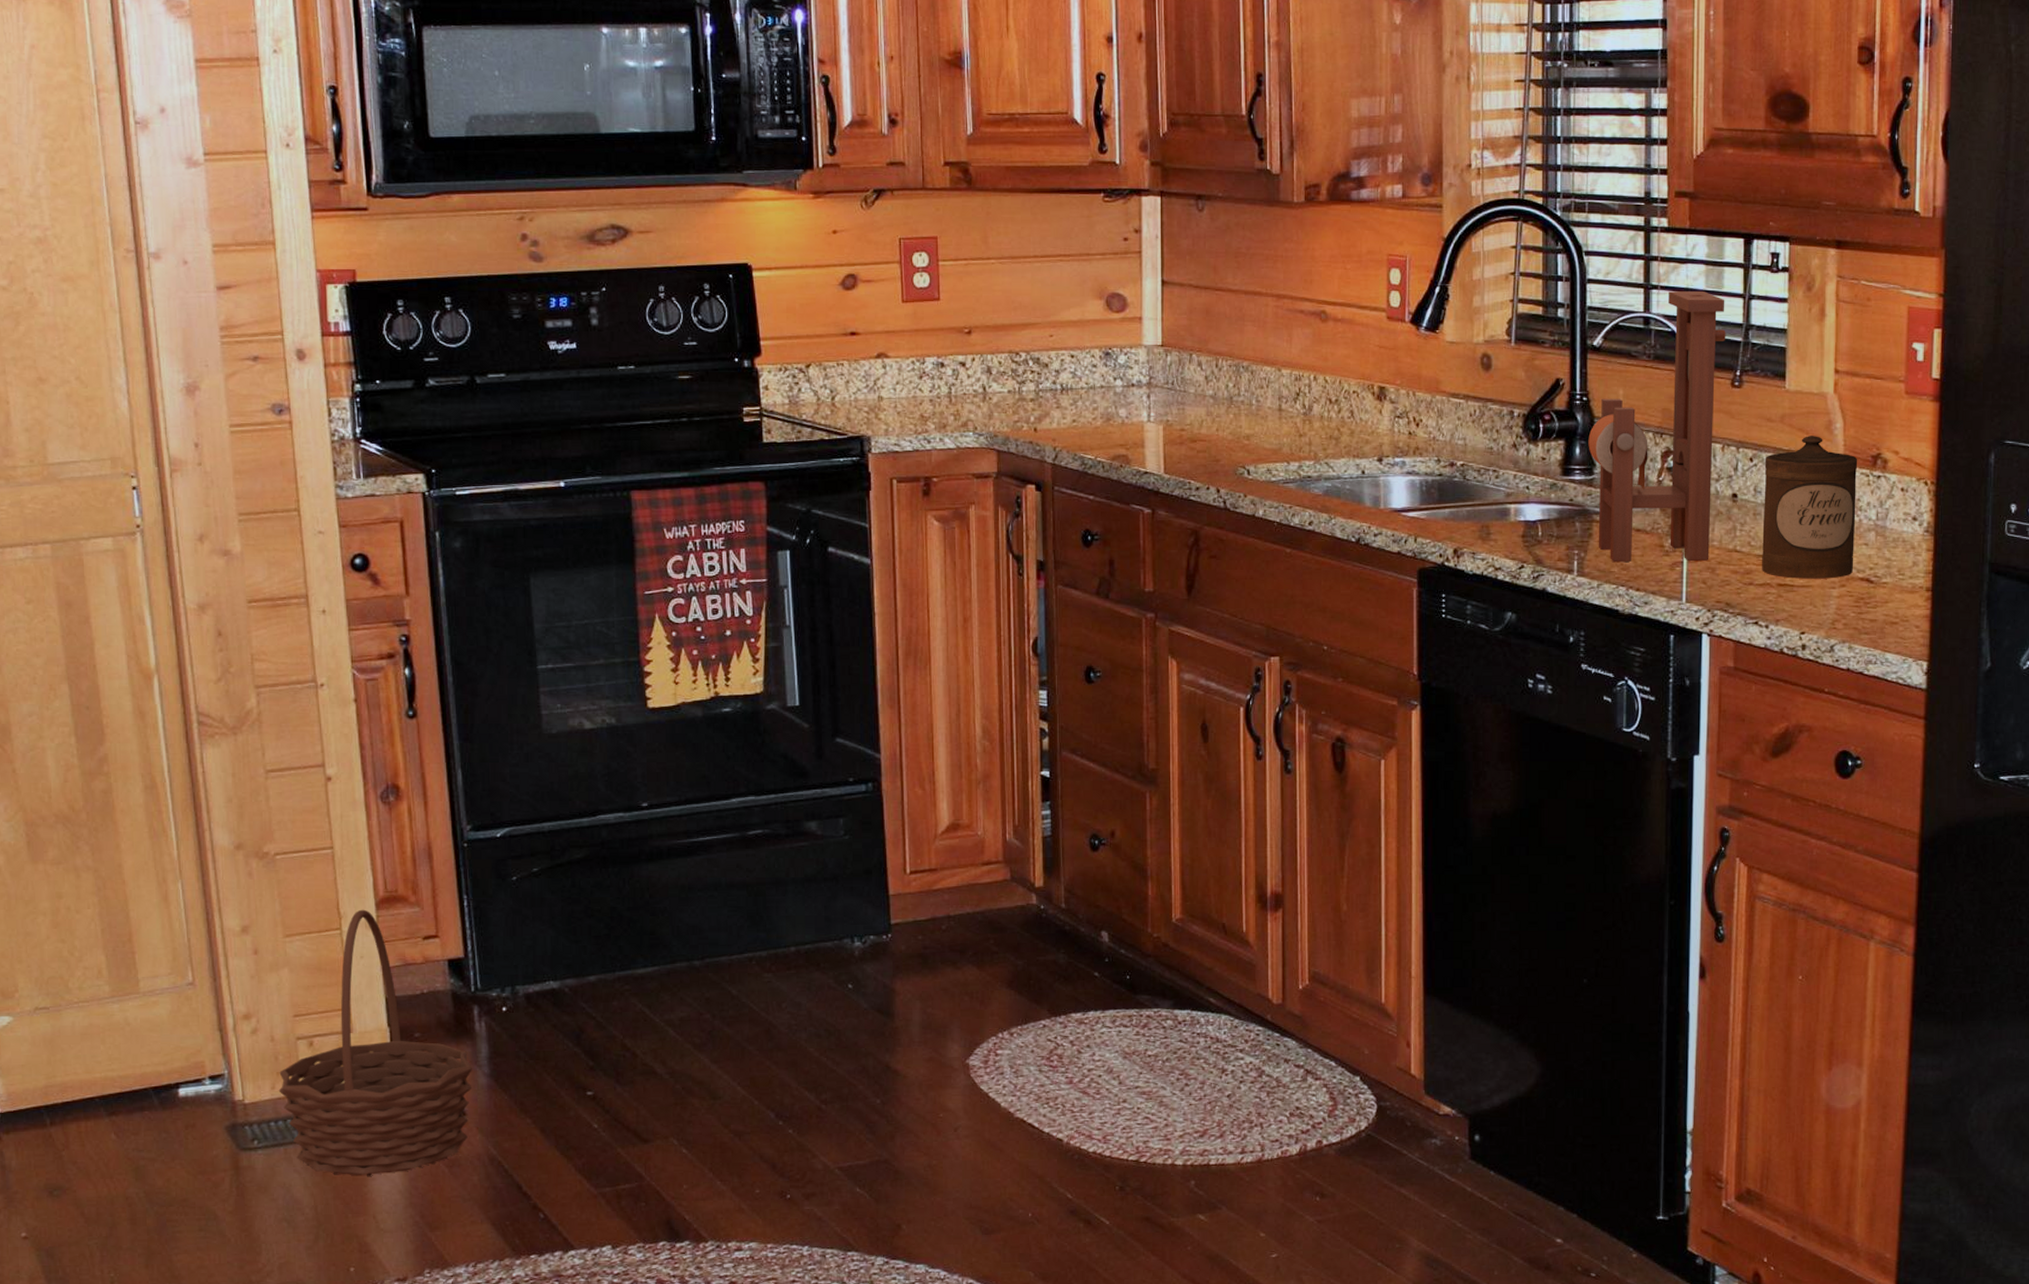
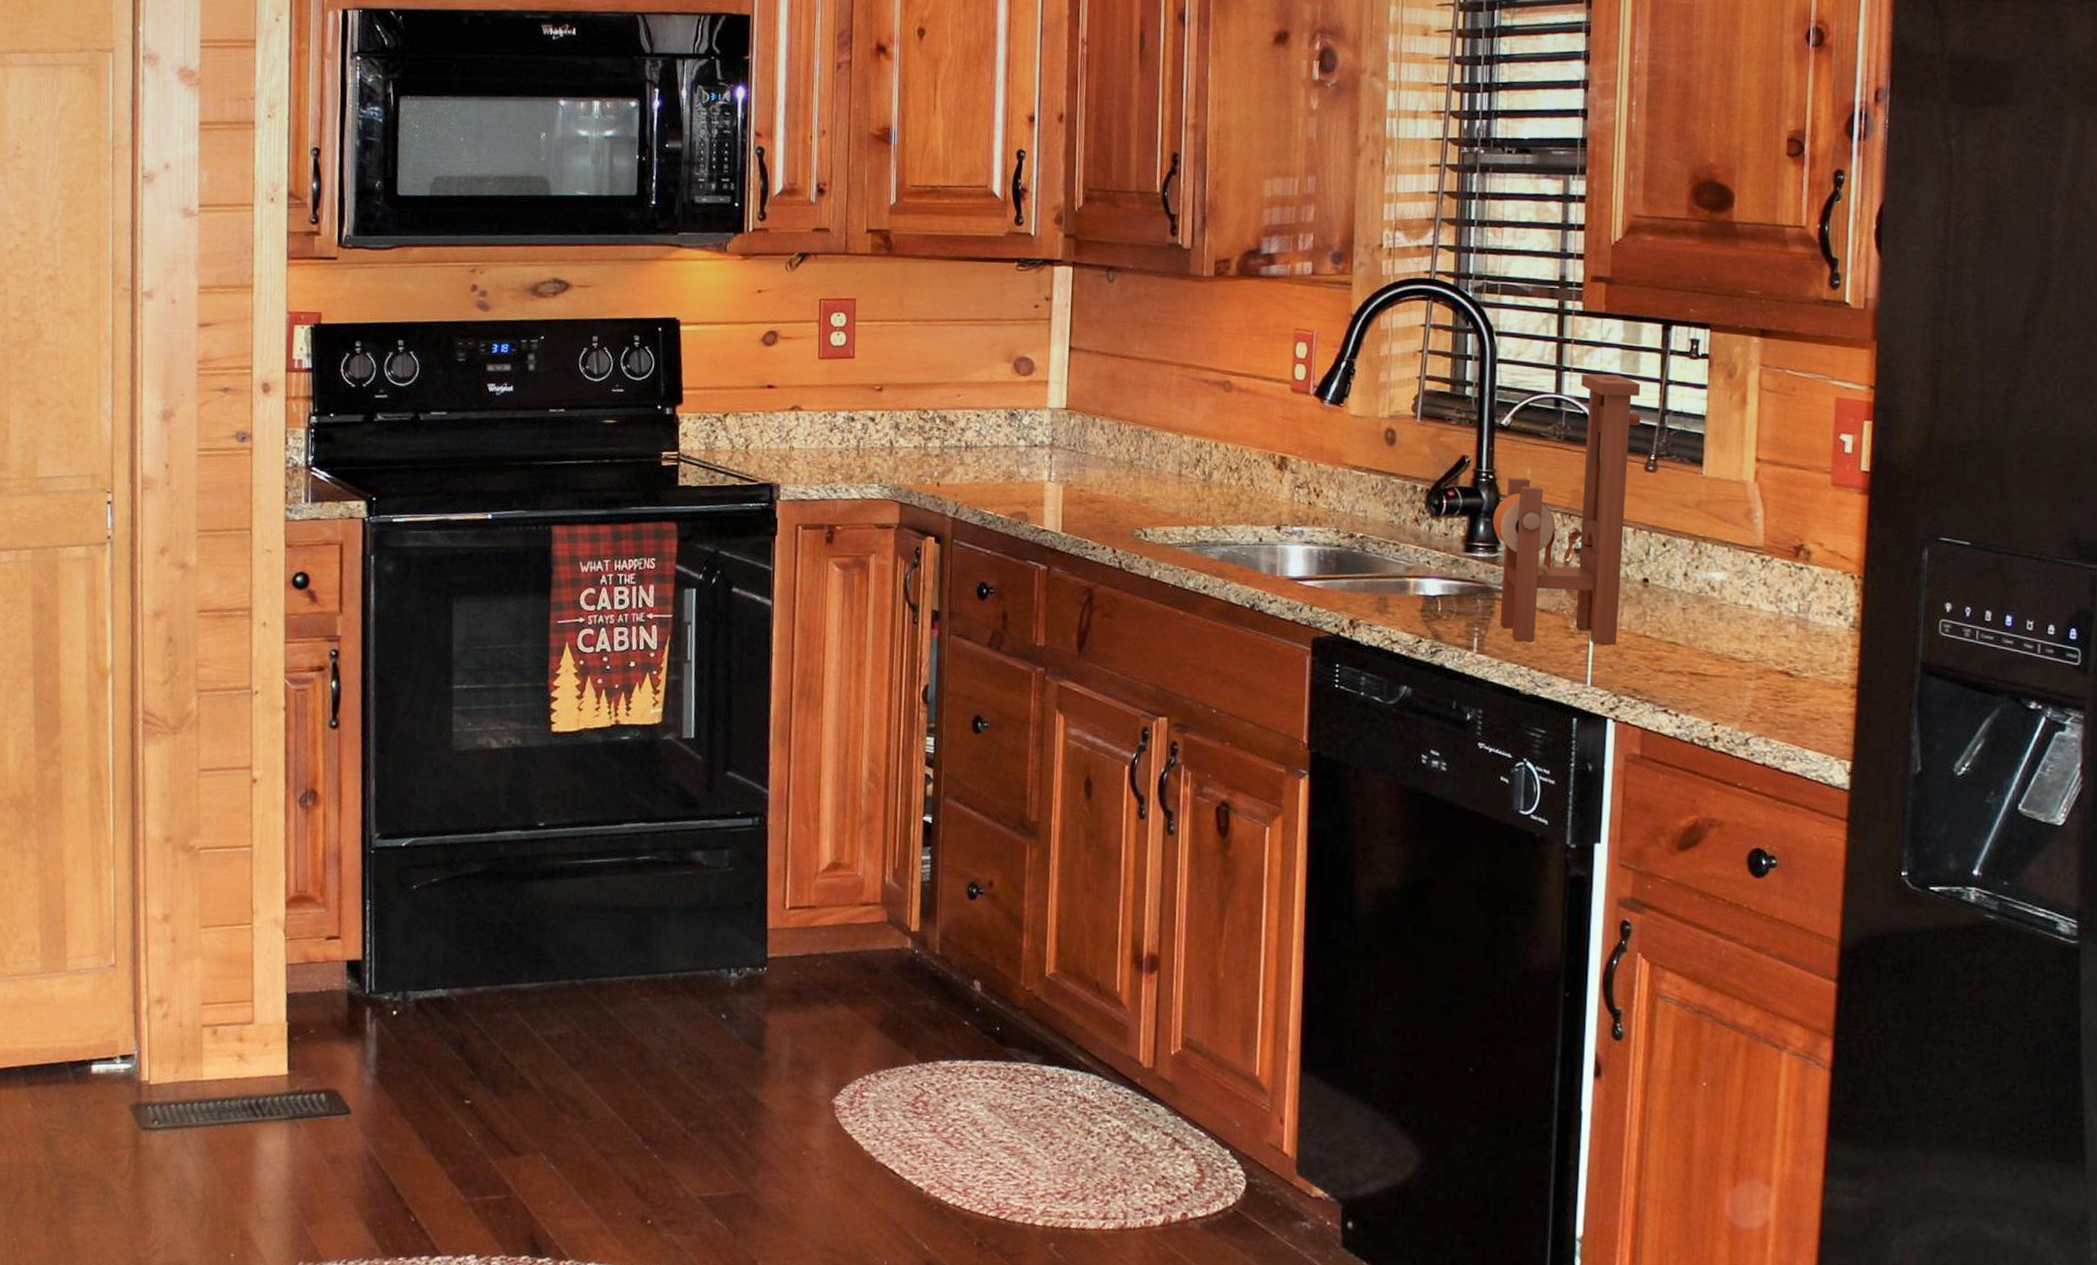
basket: present [278,909,473,1177] -> none [181,906,361,1166]
canister: present [1762,436,1858,579] -> none [1673,523,1779,670]

